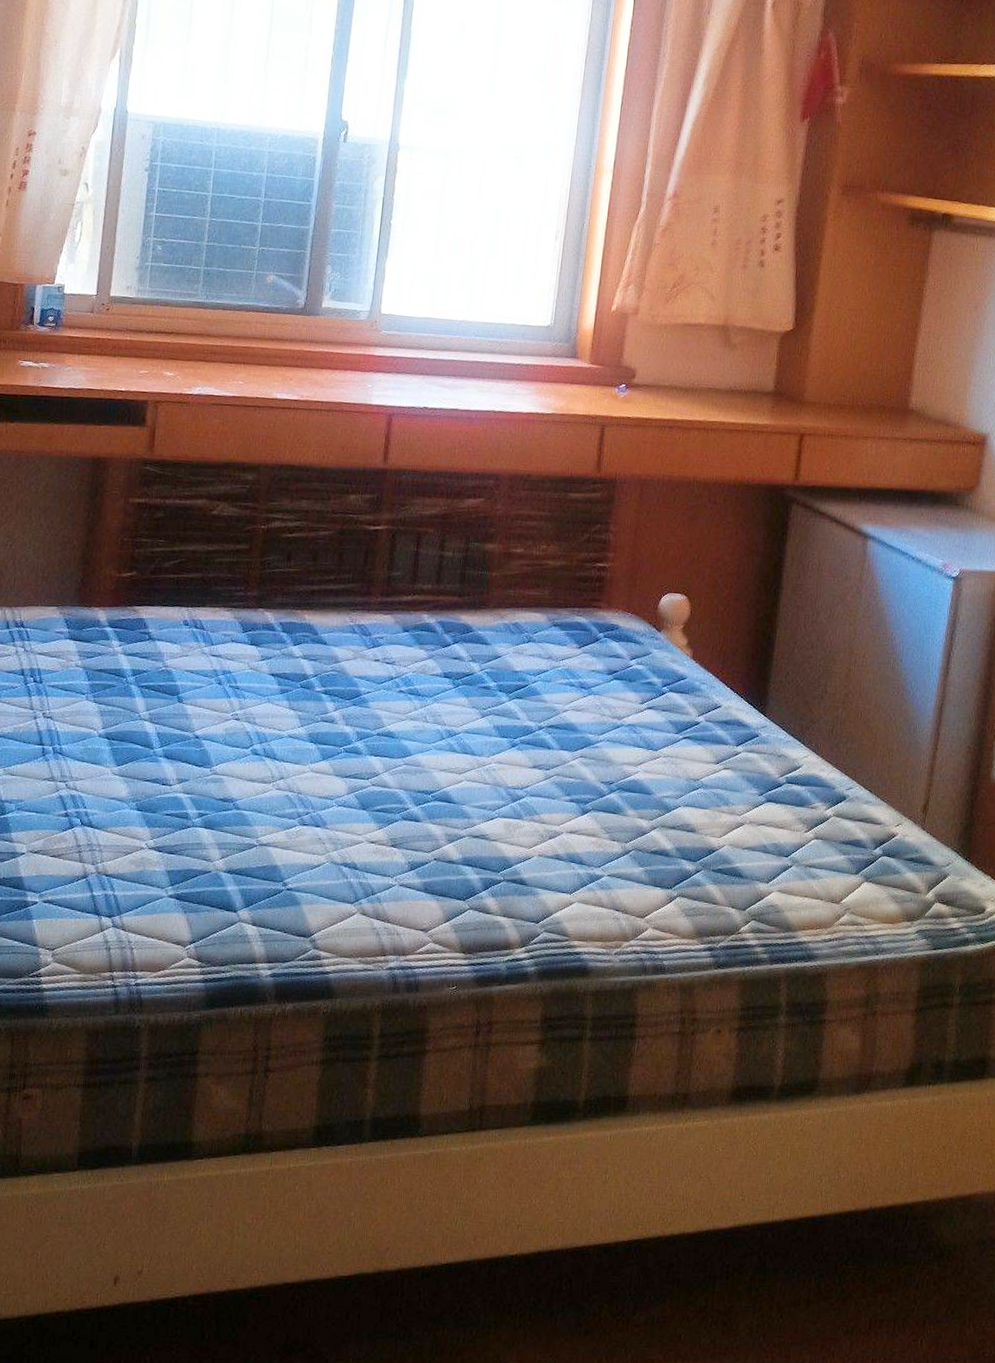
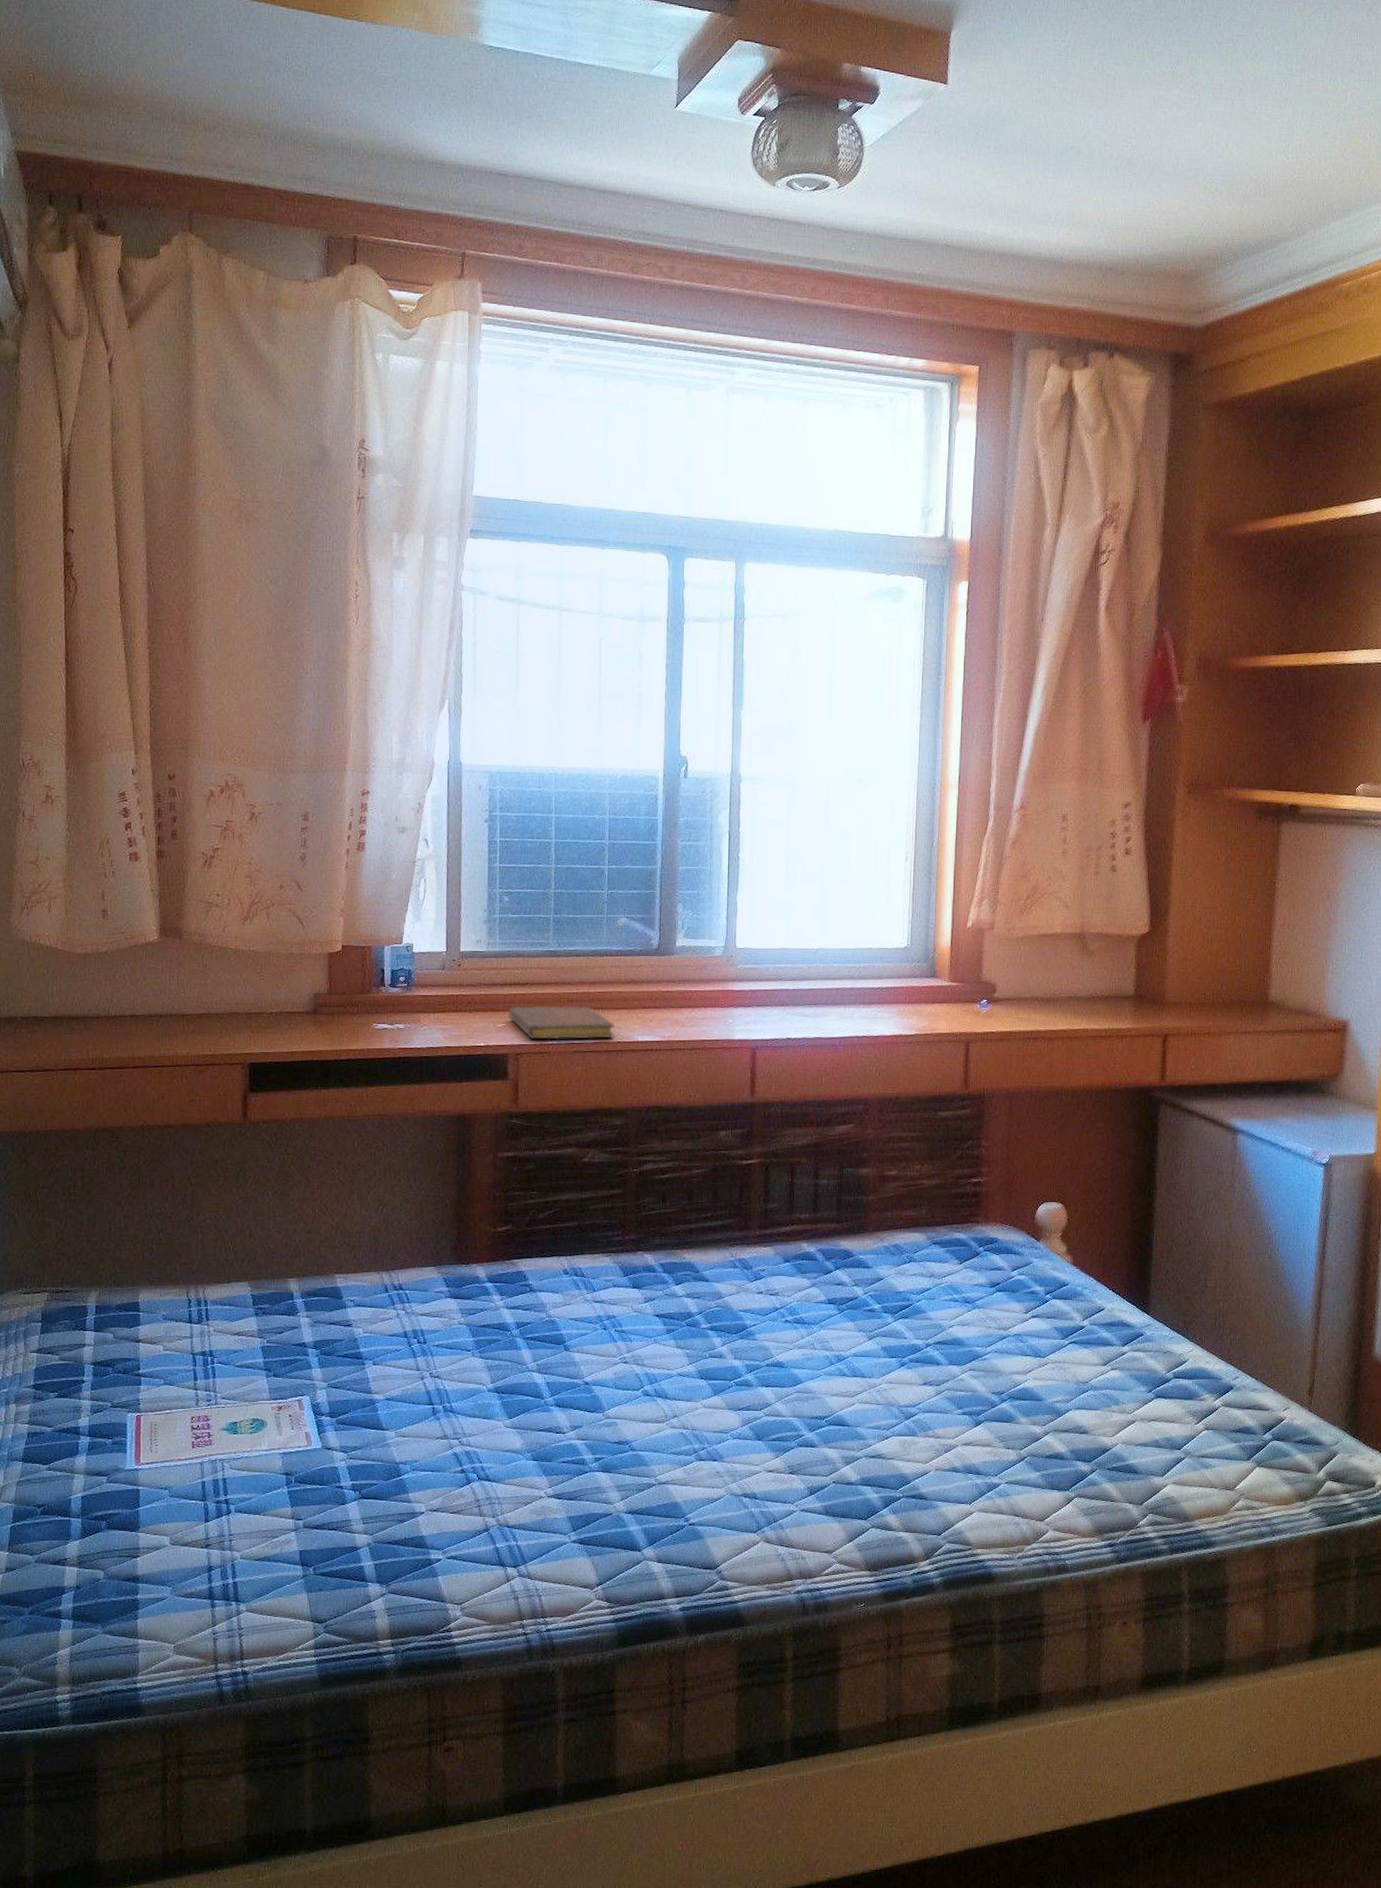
notebook: none [152,355,255,393] -> present [509,1005,615,1040]

